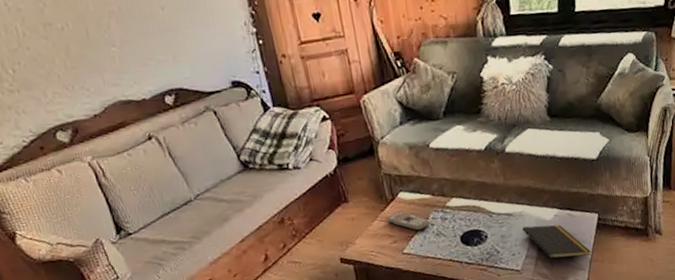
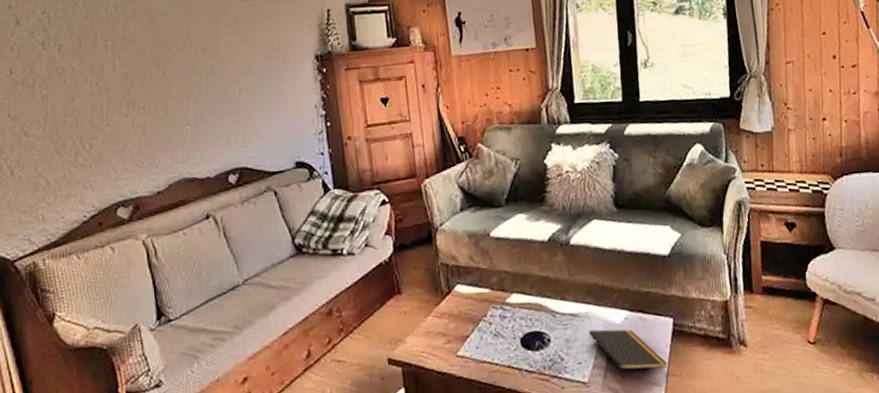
remote control: present [387,210,430,231] -> none [441,306,487,330]

